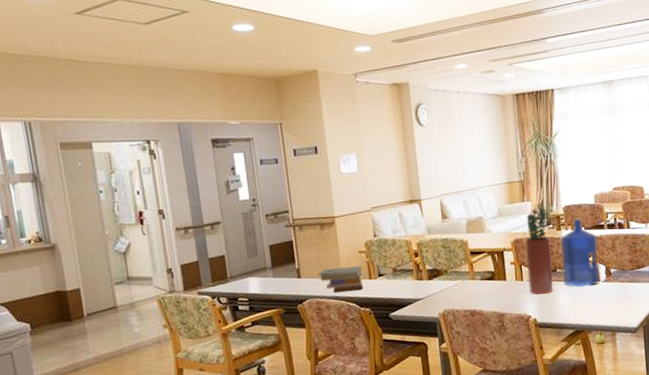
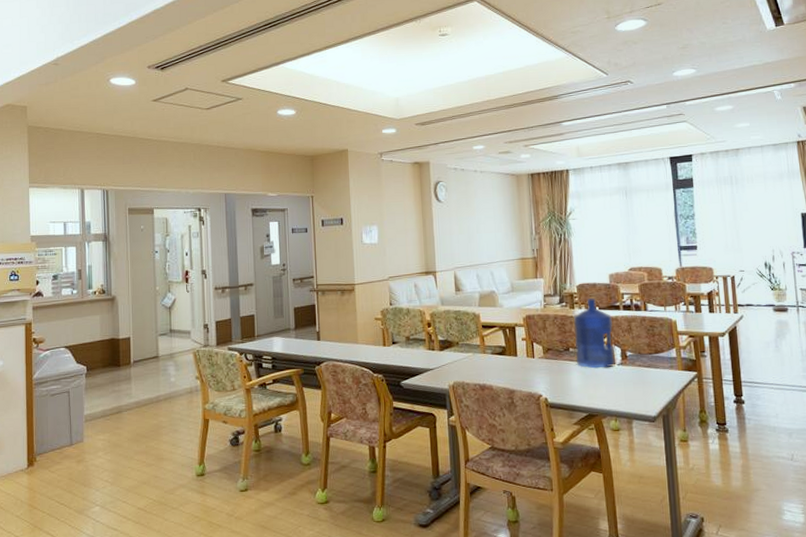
books: present [318,266,363,292] -> none [336,332,377,357]
vase: present [525,201,554,295] -> none [537,279,566,373]

